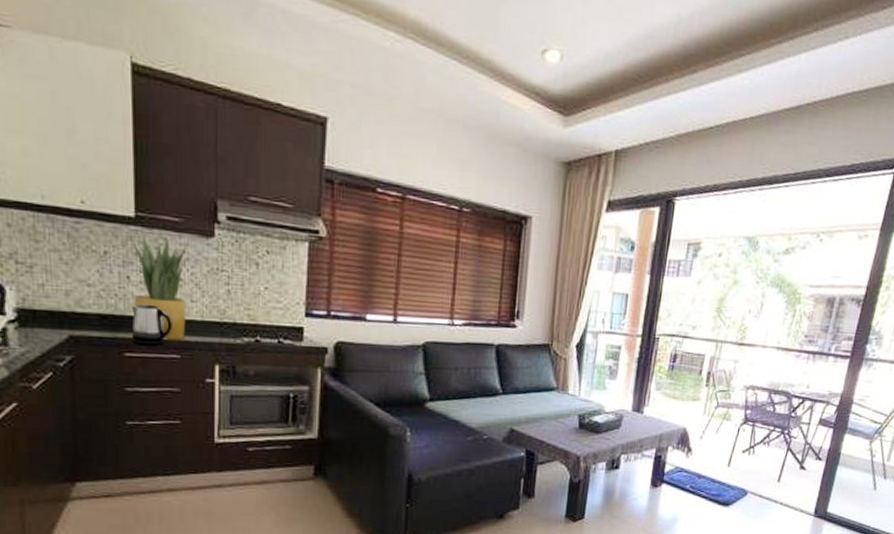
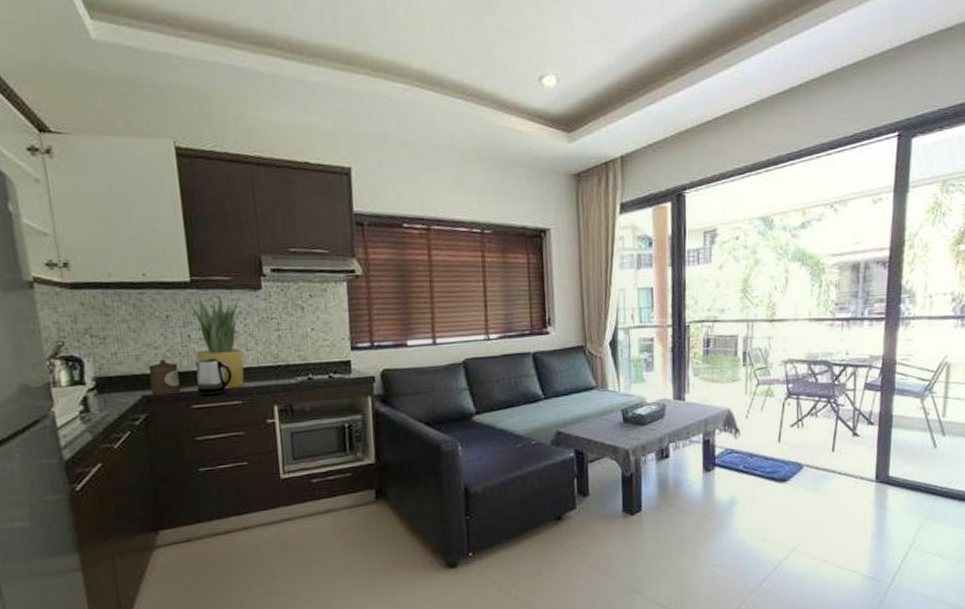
canister: none [79,299,113,339] -> present [148,360,181,396]

